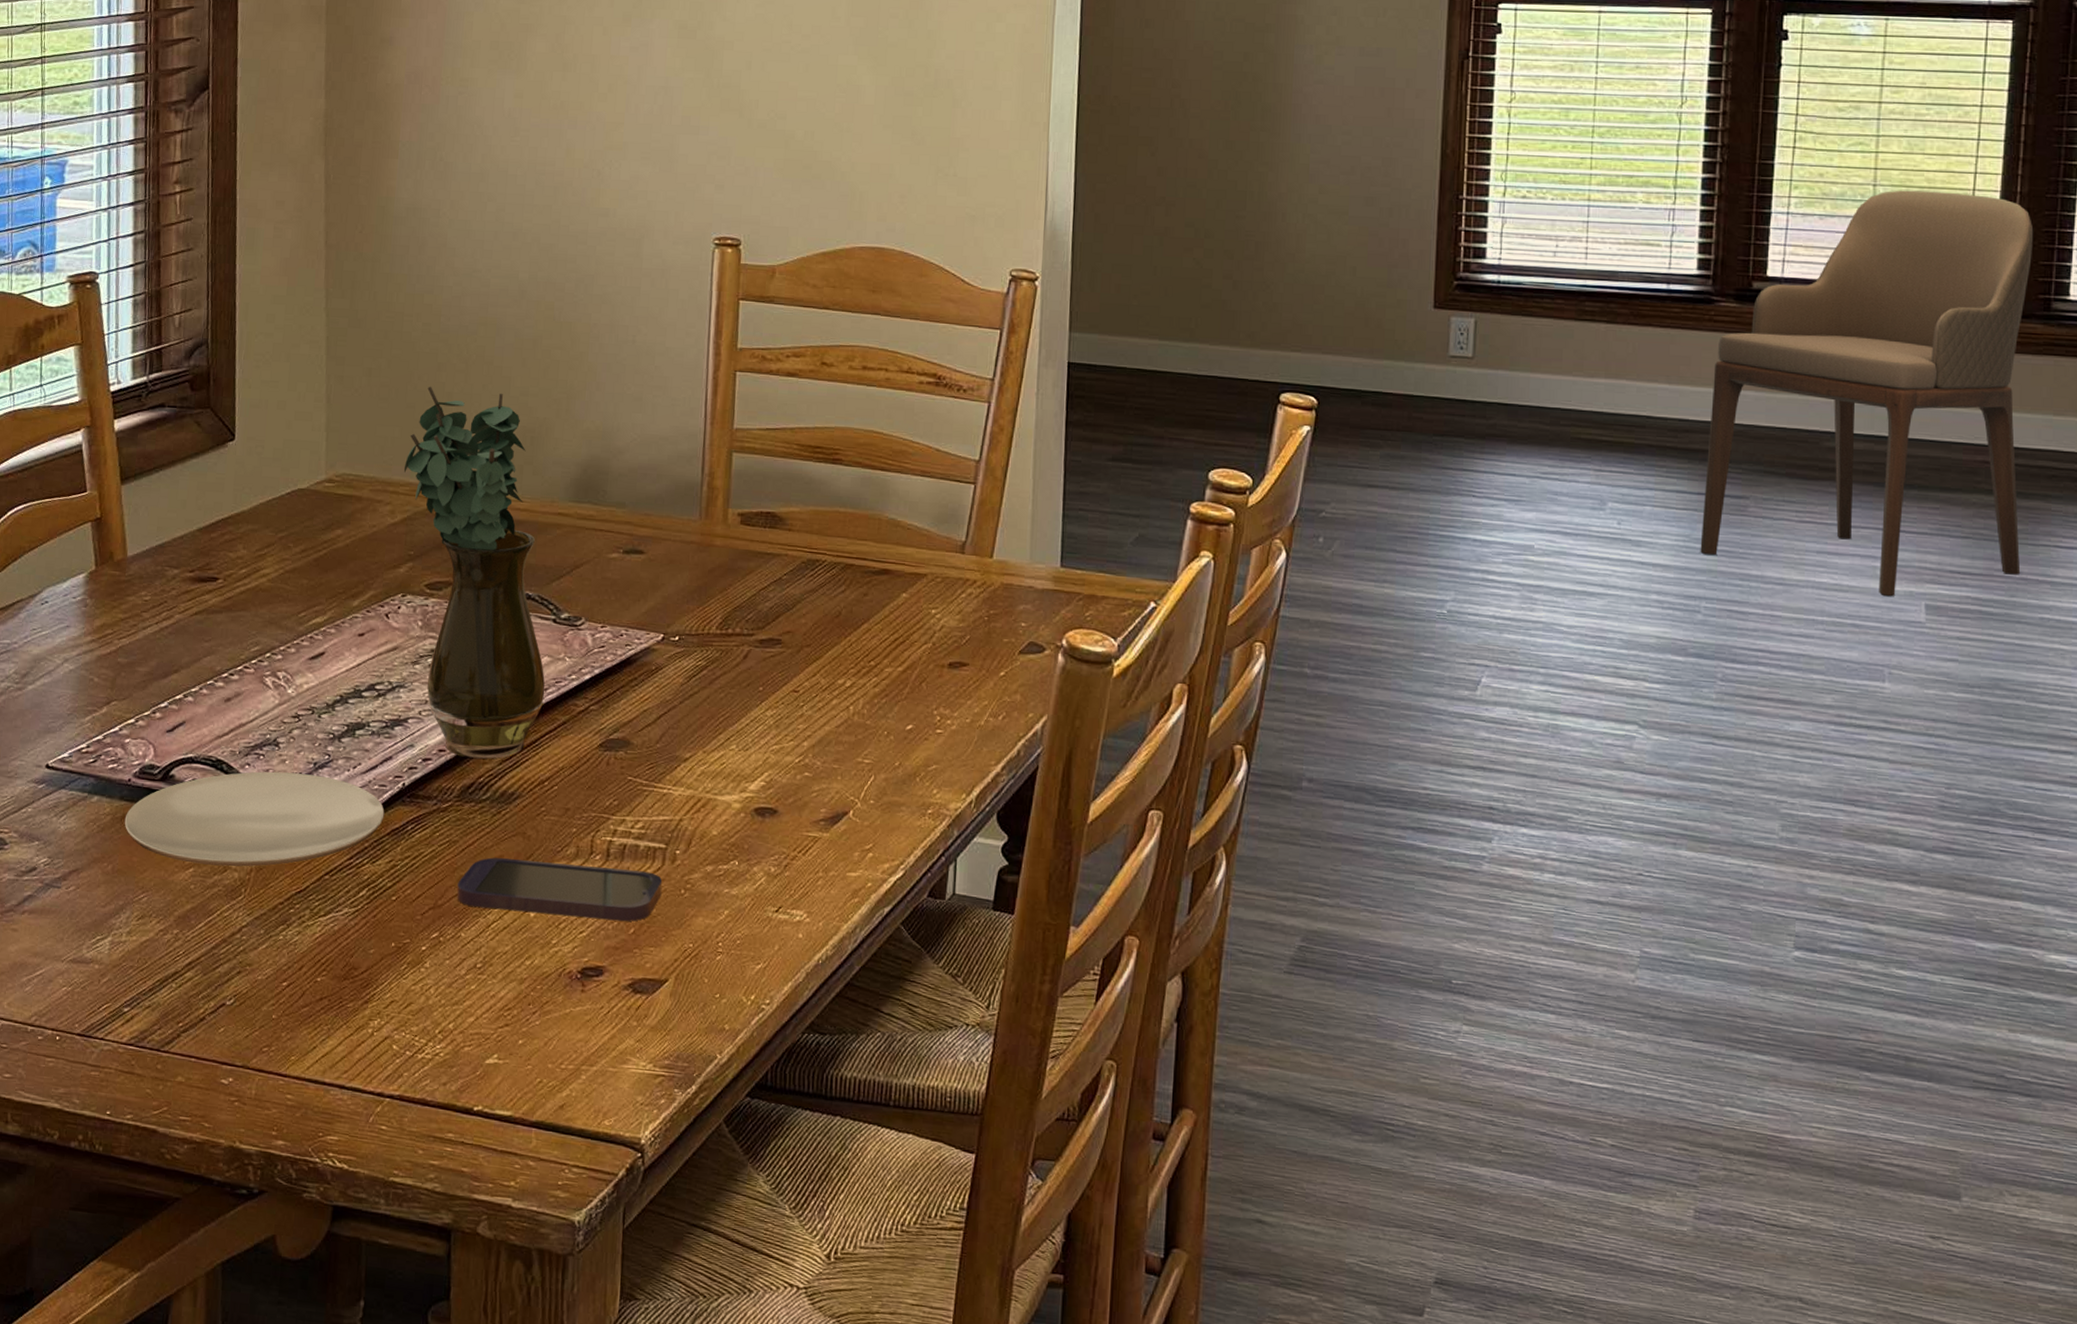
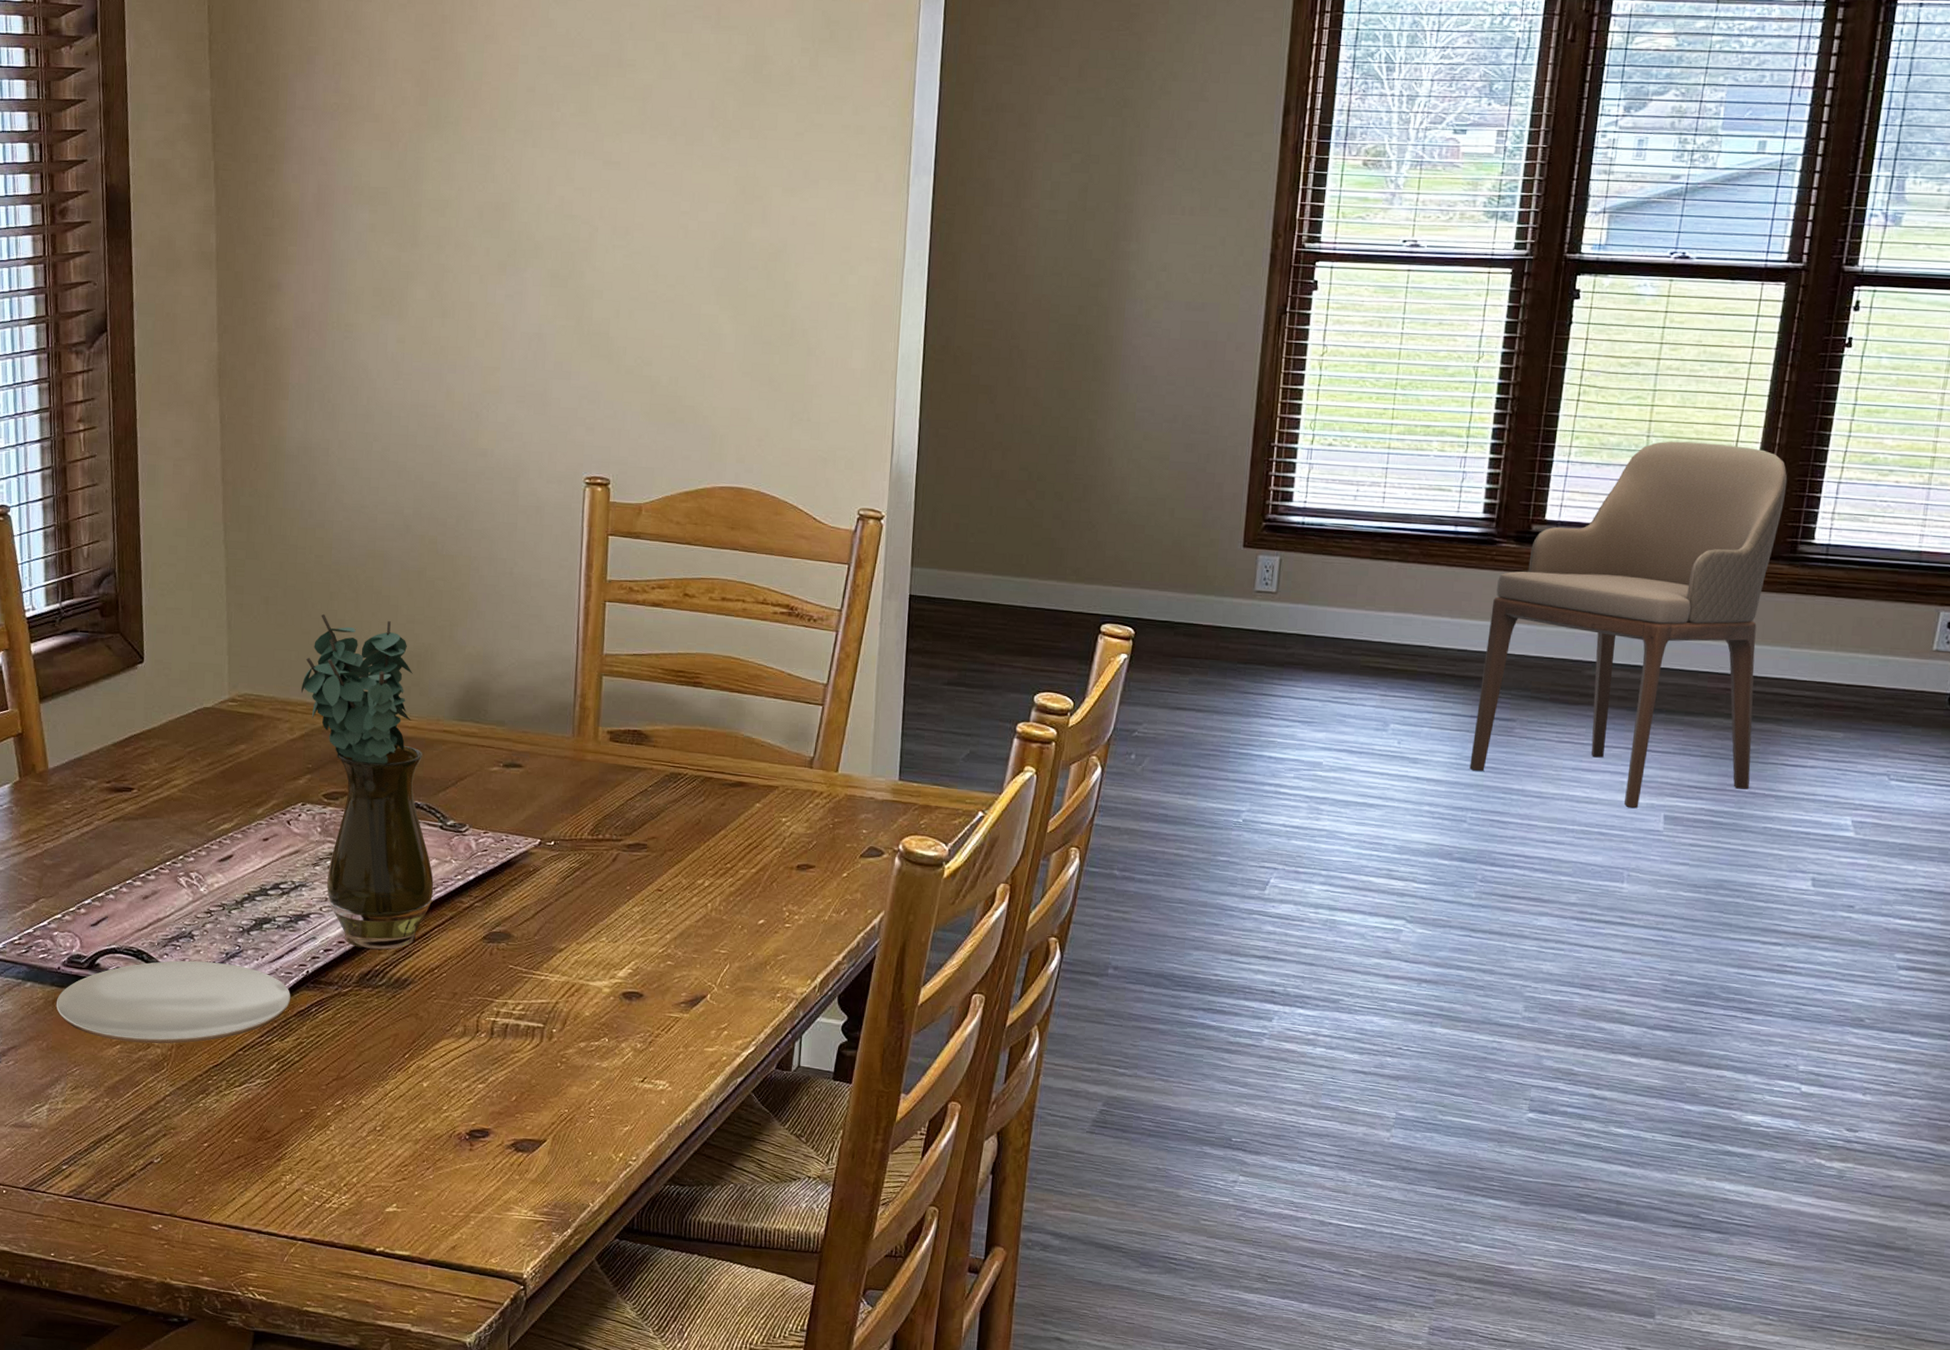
mobile phone: present [457,857,663,922] -> none [357,1035,541,1091]

